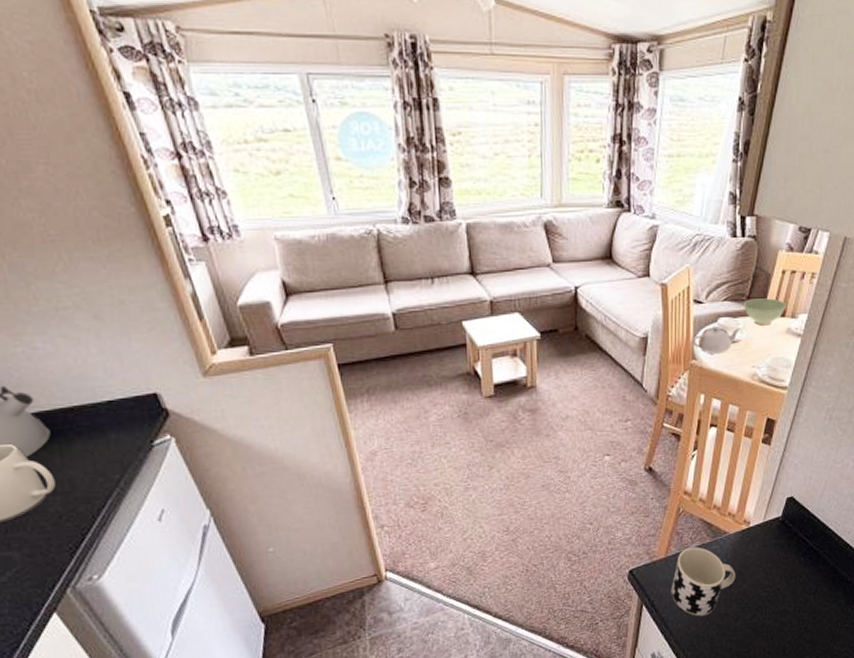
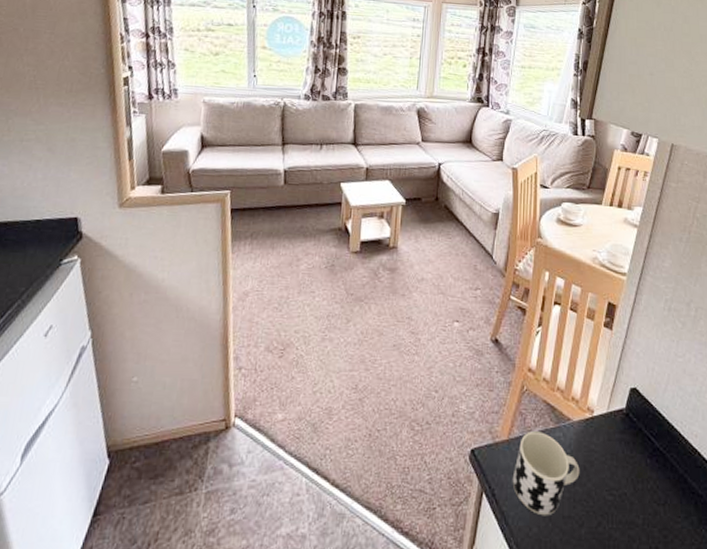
teapot: present [692,326,741,355] -> none [538,210,583,236]
bowl: present [743,298,786,326] -> none [584,189,623,214]

